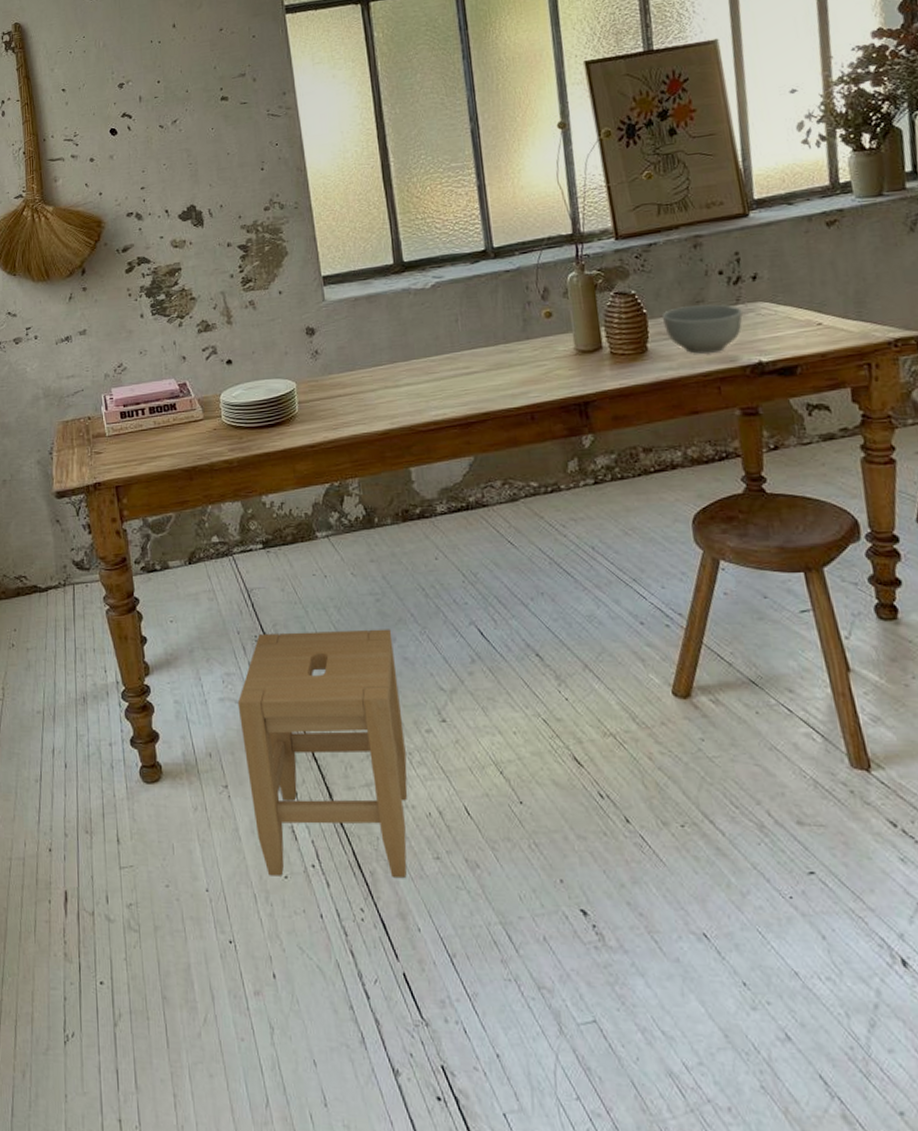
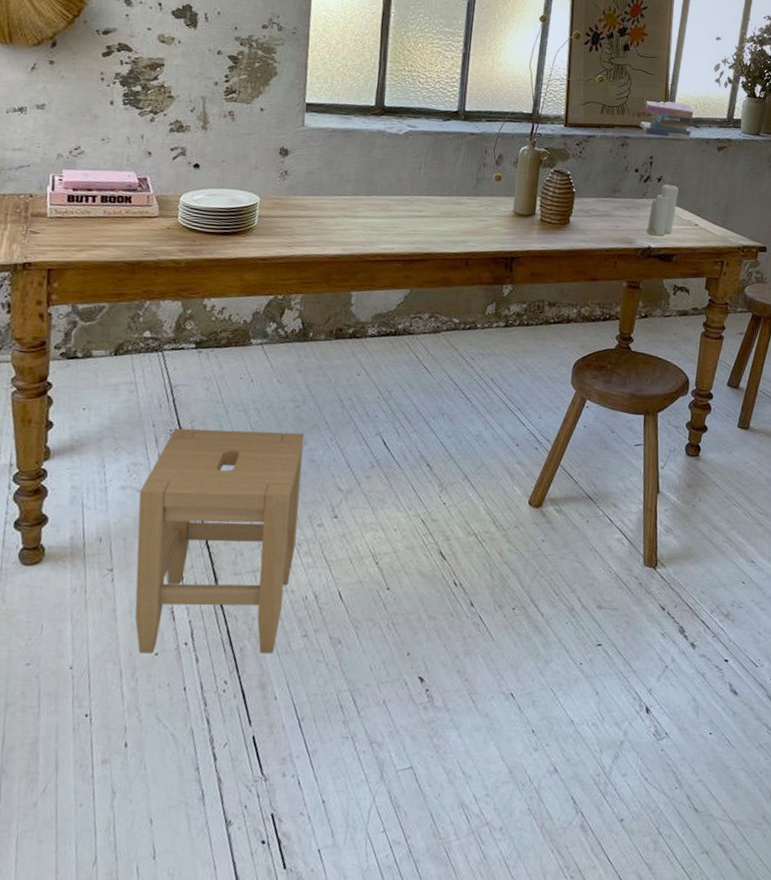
bowl: present [661,304,743,354] -> none [586,192,645,234]
books: none [710,179,785,228] -> present [639,98,694,140]
candle: none [749,279,788,348] -> present [646,183,679,237]

